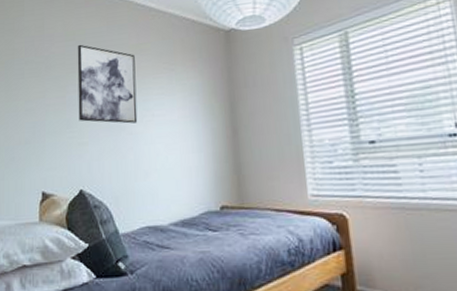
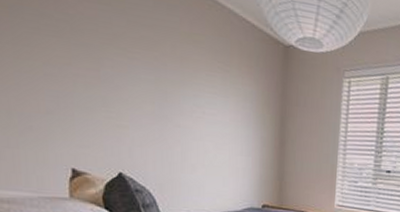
wall art: present [77,44,138,124] -> none [114,12,187,117]

